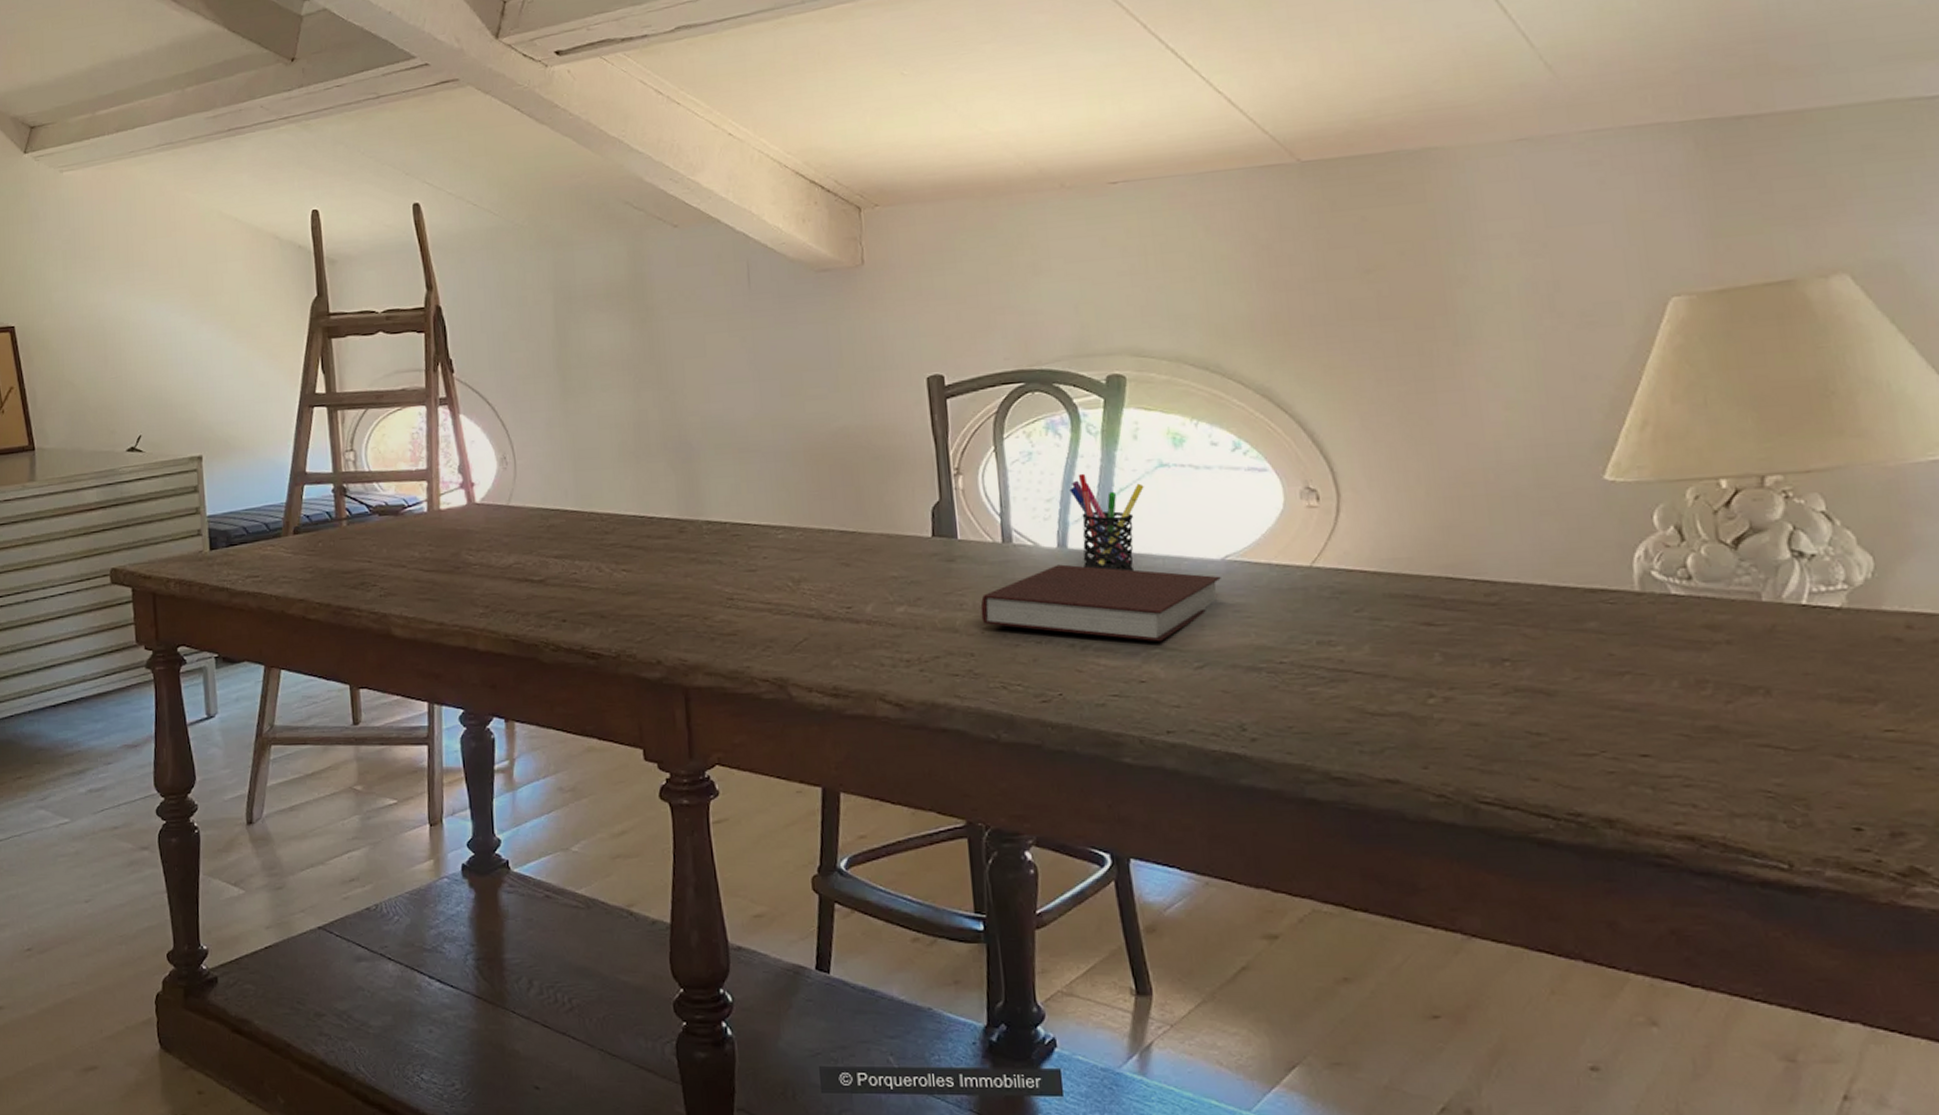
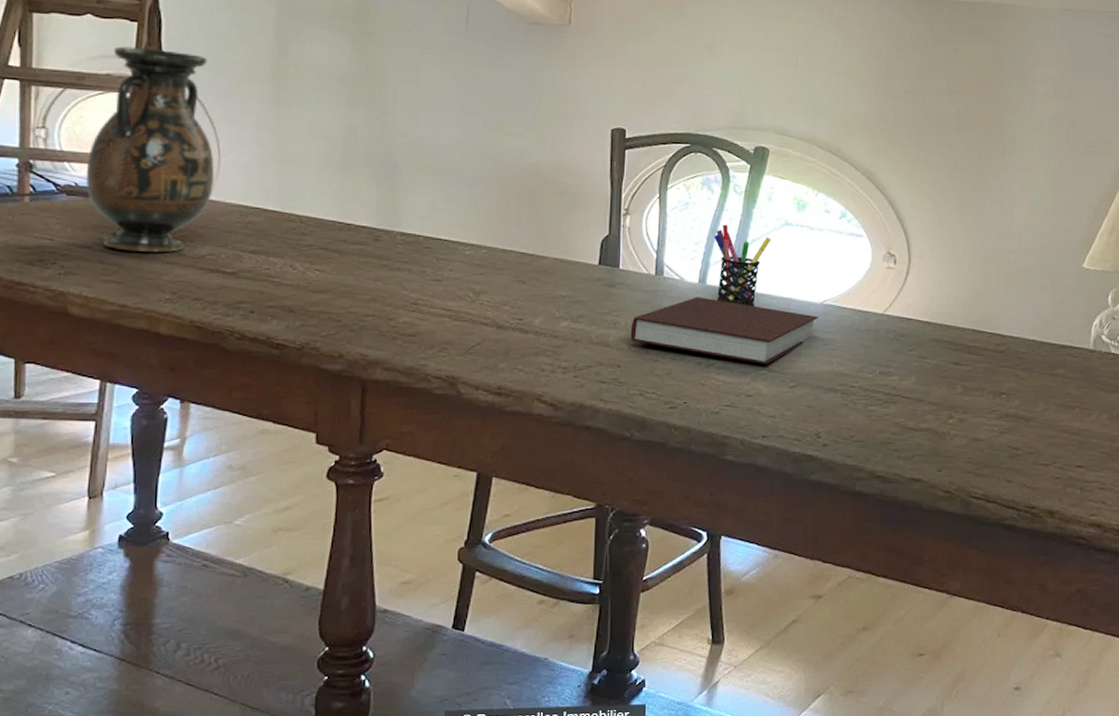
vase: none [393,356,513,568] -> present [85,46,215,253]

